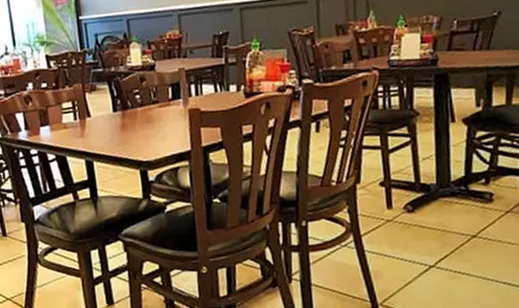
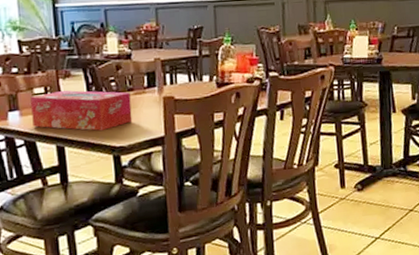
tissue box: none [59,104,158,146] -> present [30,90,133,131]

